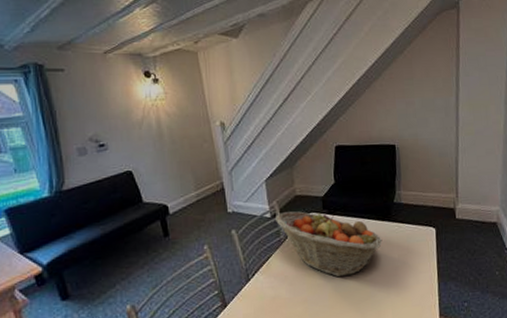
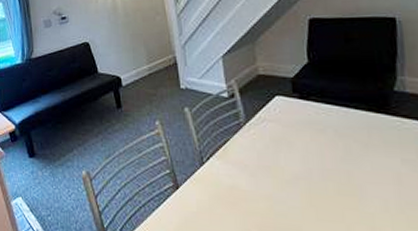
fruit basket: present [276,211,383,277] -> none [234,93,377,177]

